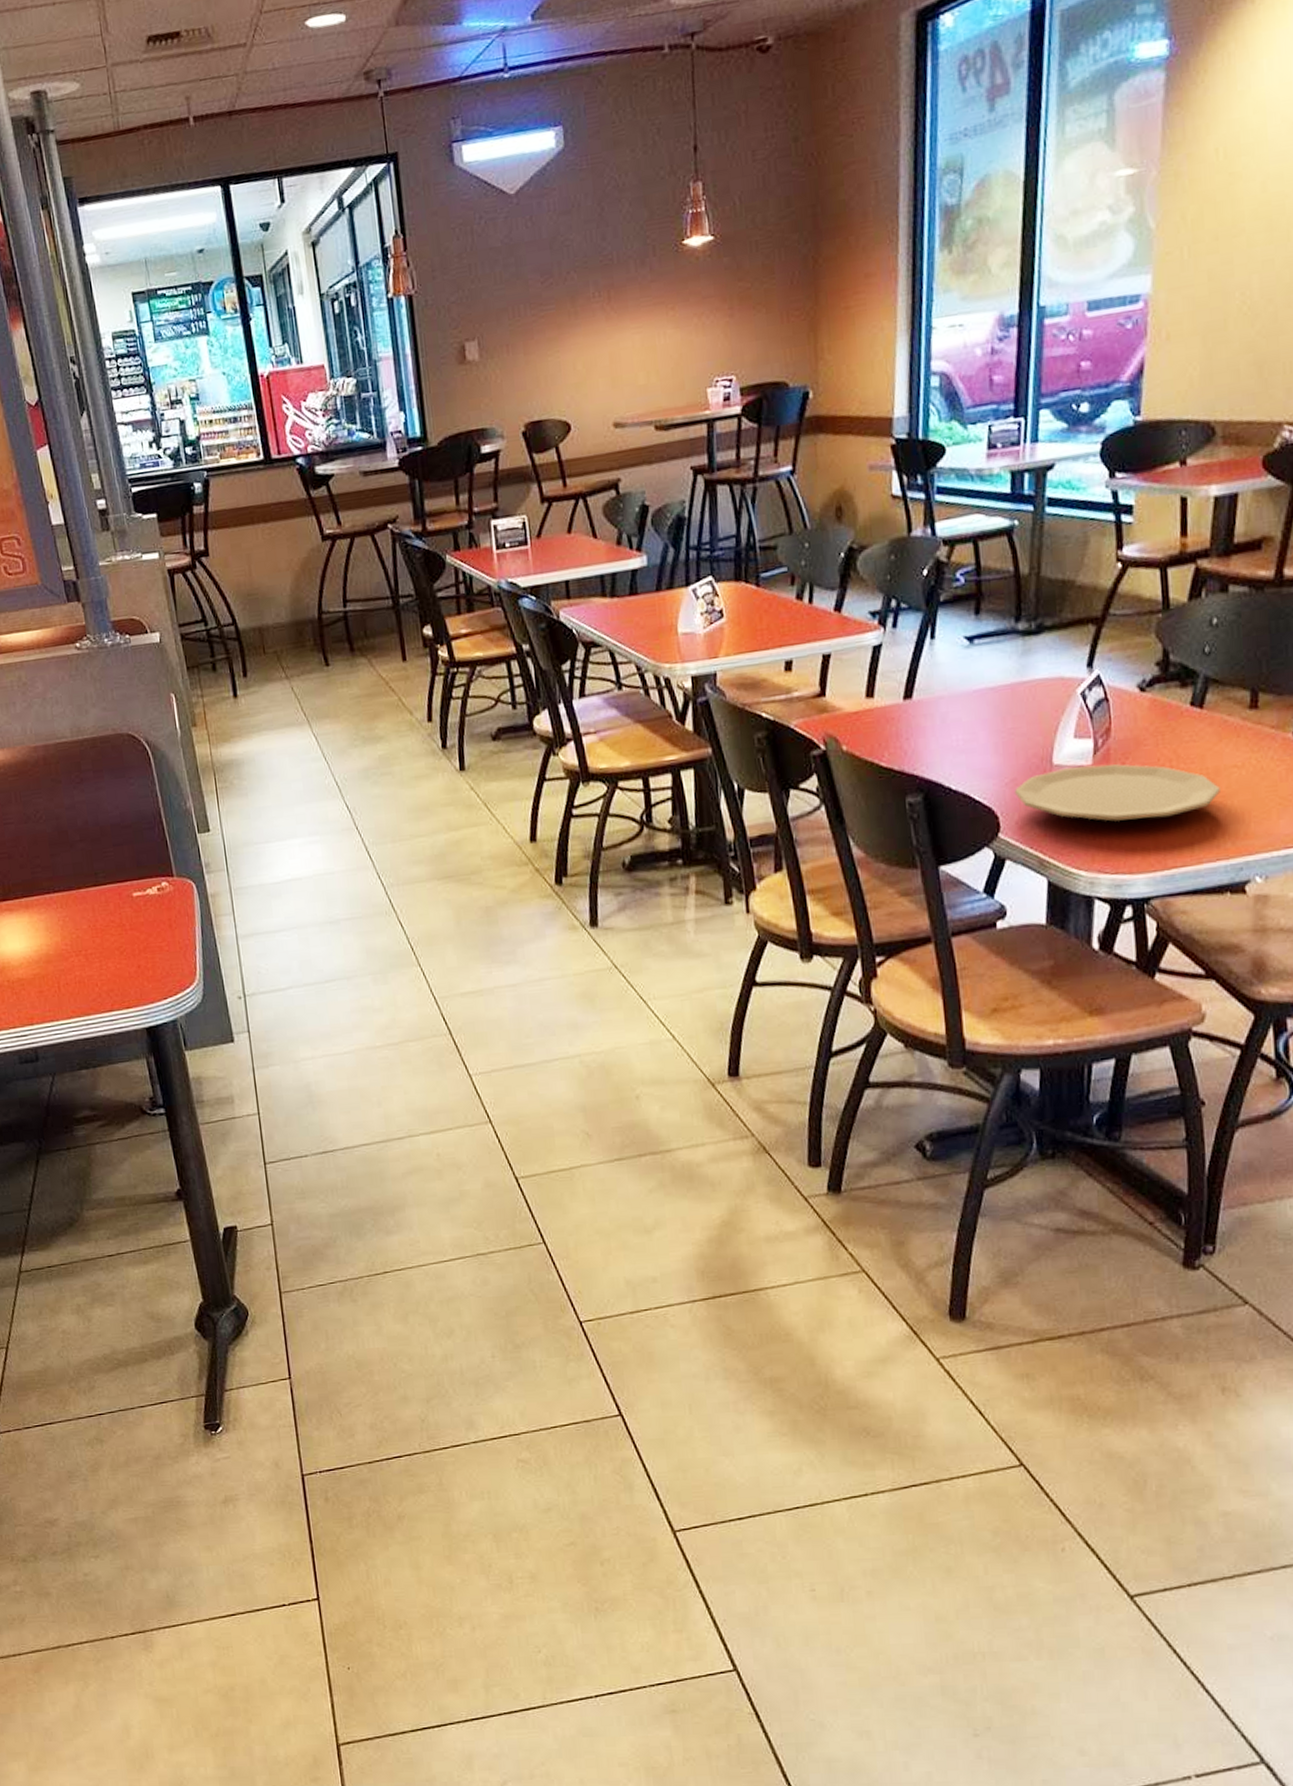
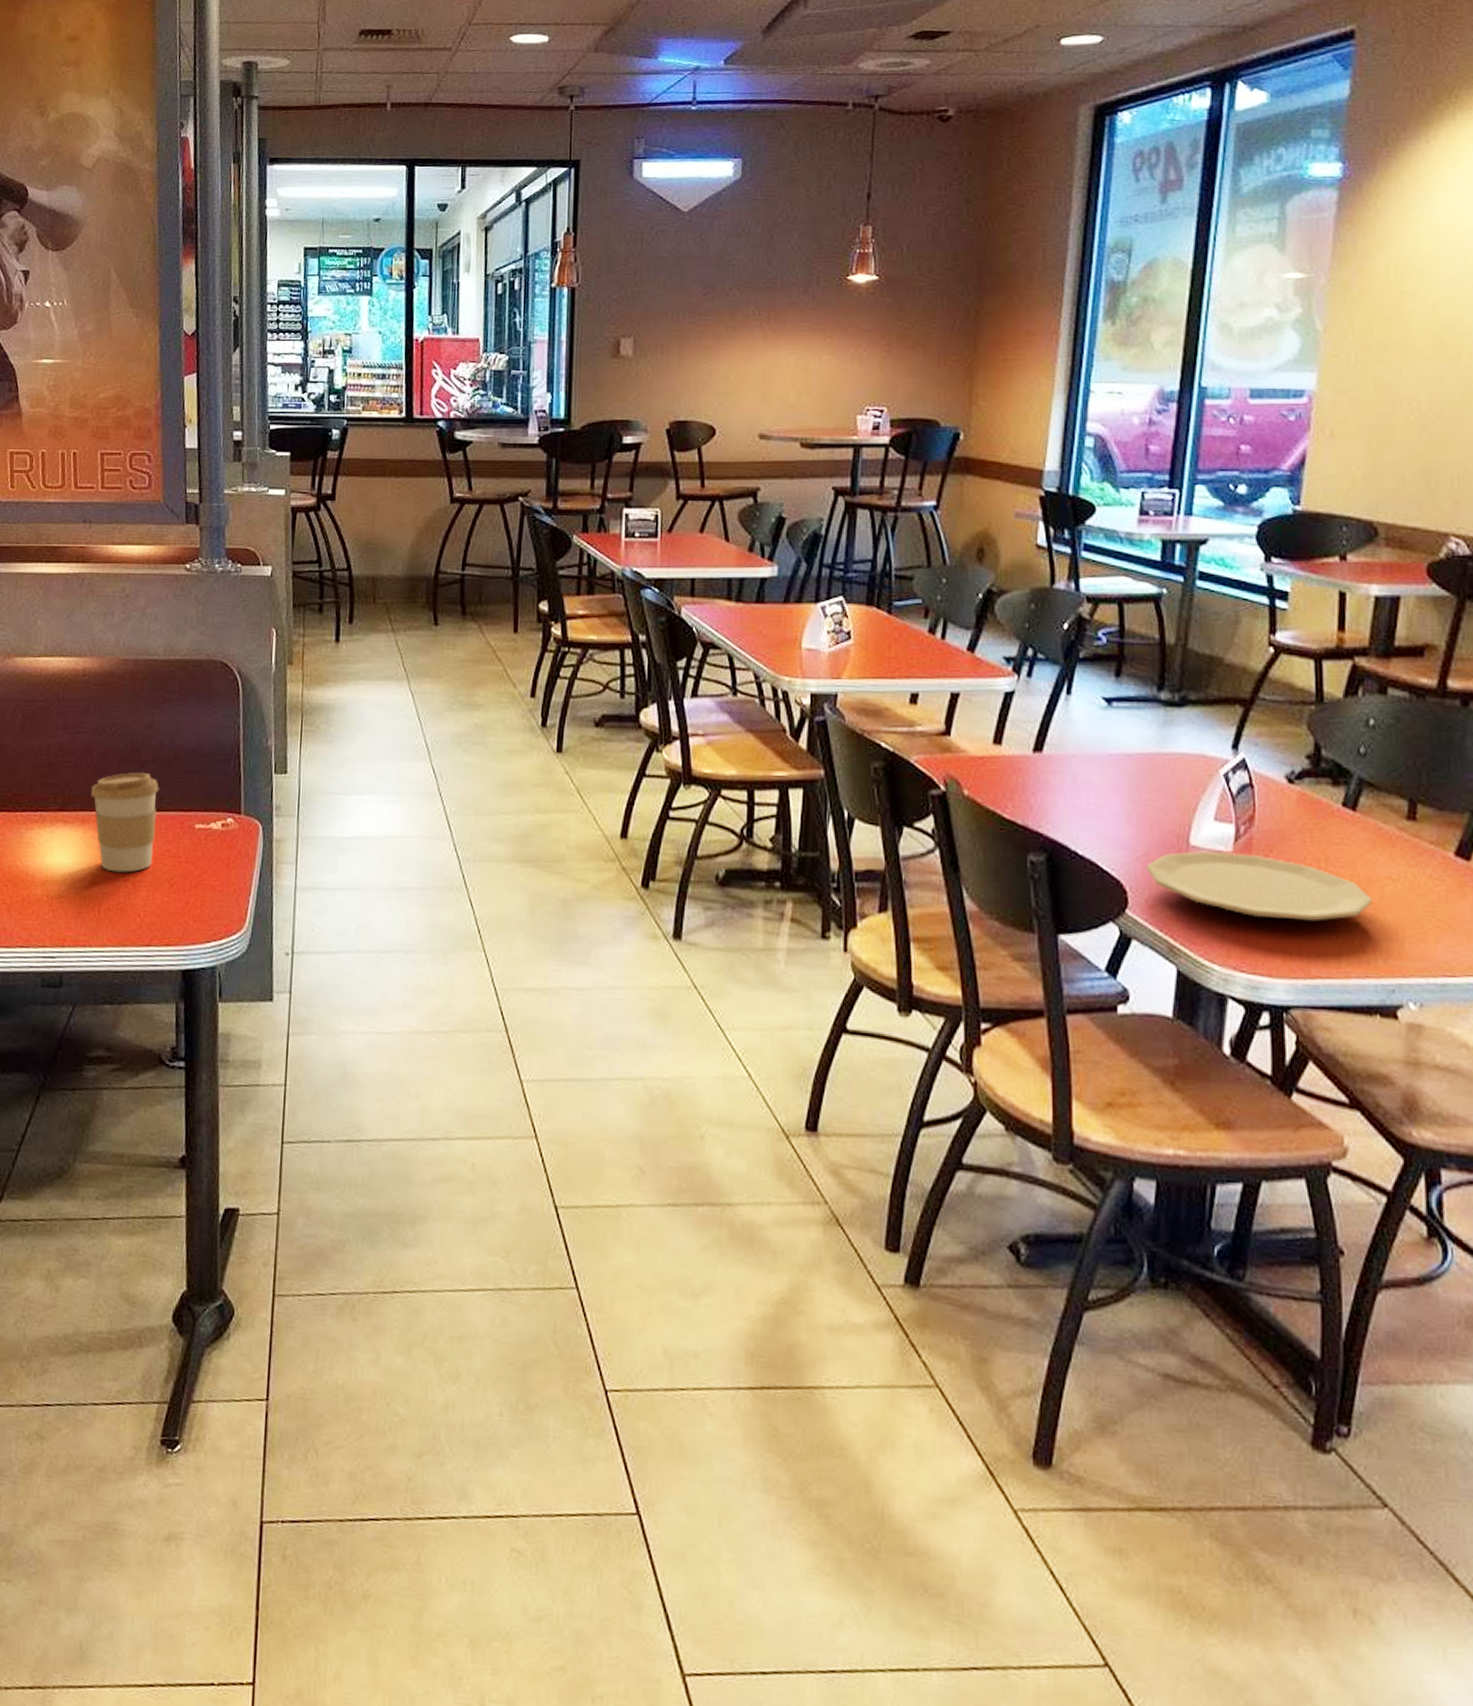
coffee cup: none [28,852,100,949] -> present [91,773,159,873]

